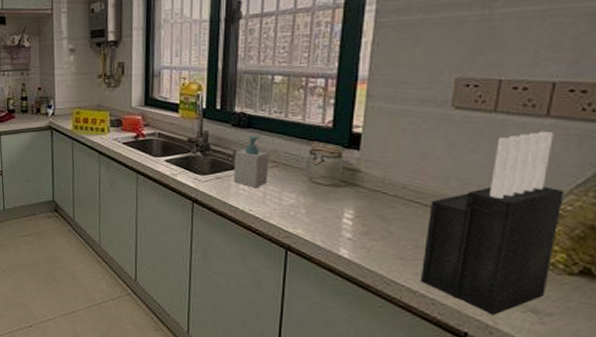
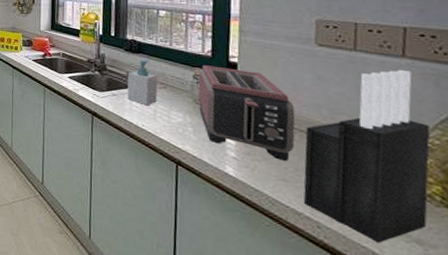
toaster: none [315,137,421,238] -> present [198,64,296,161]

